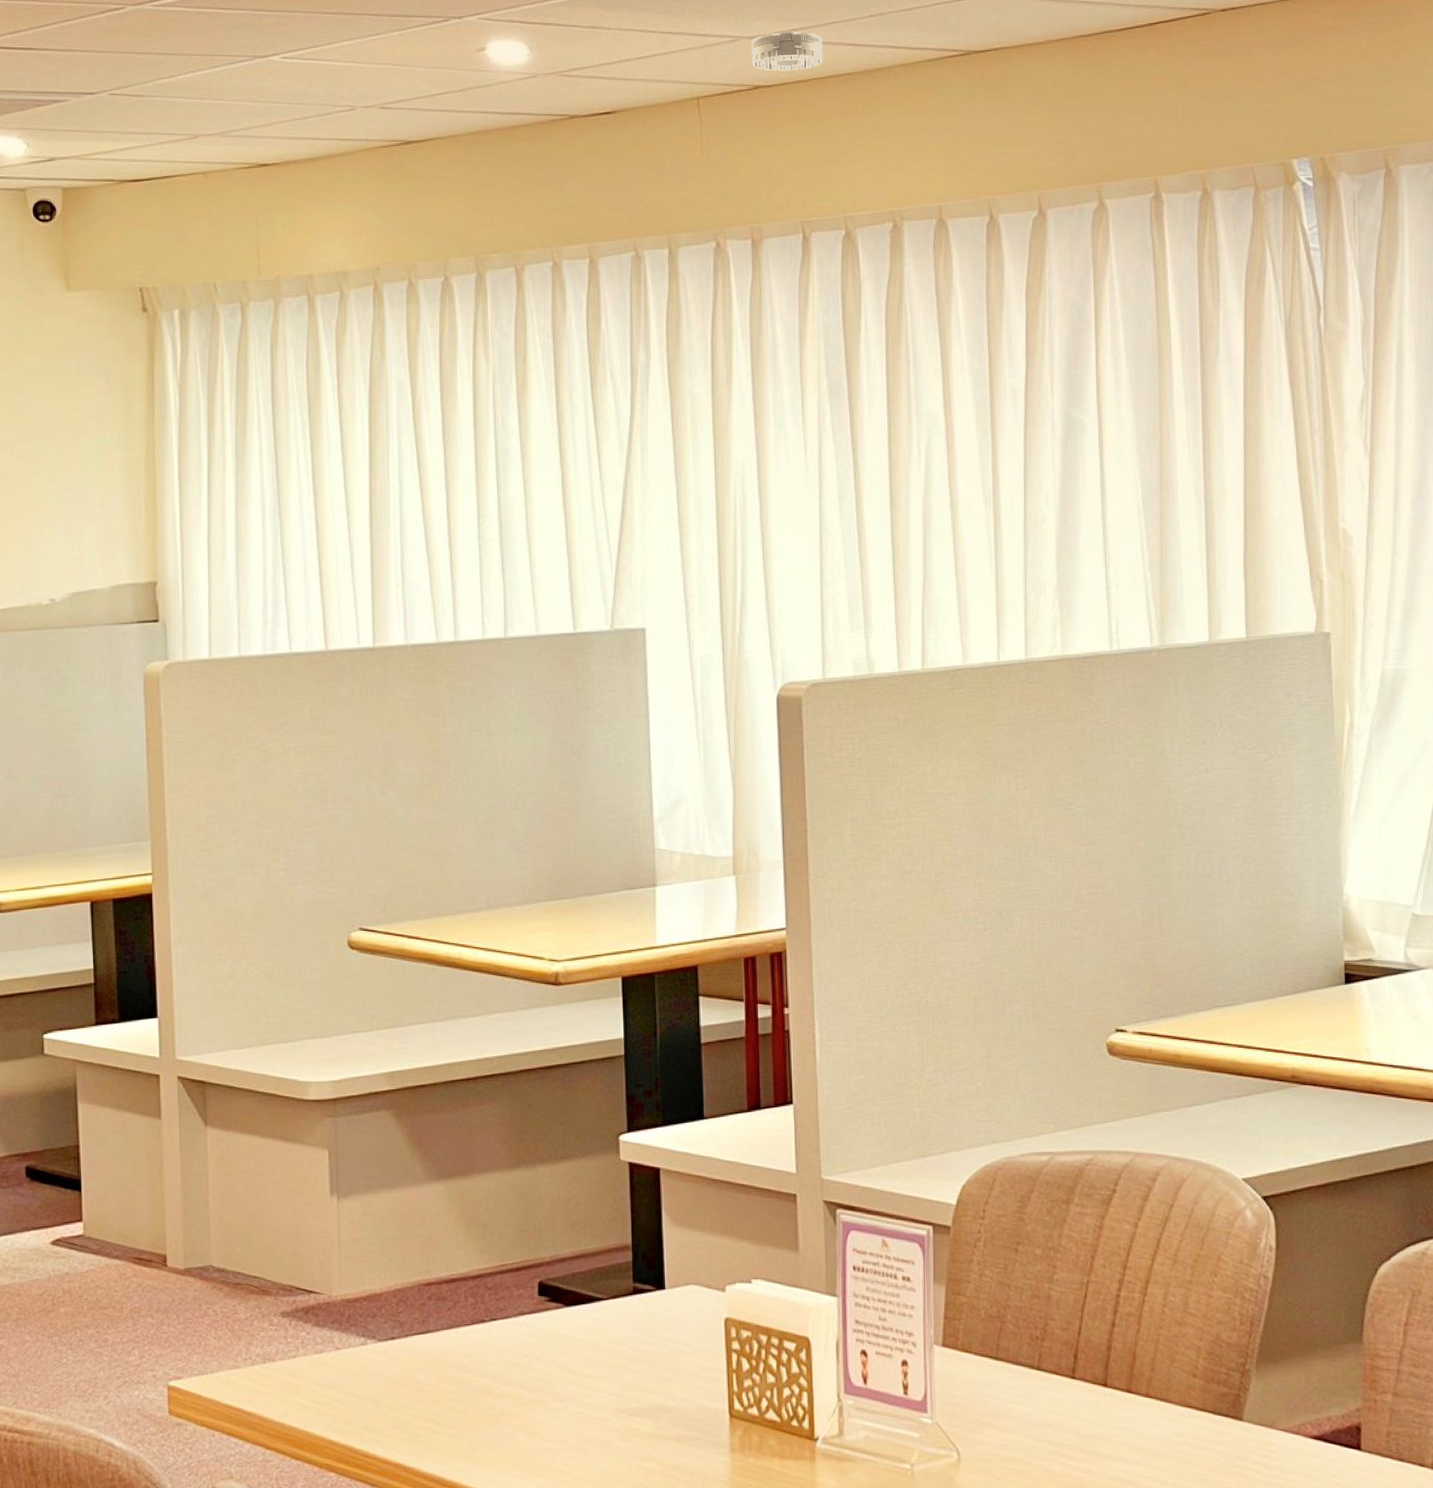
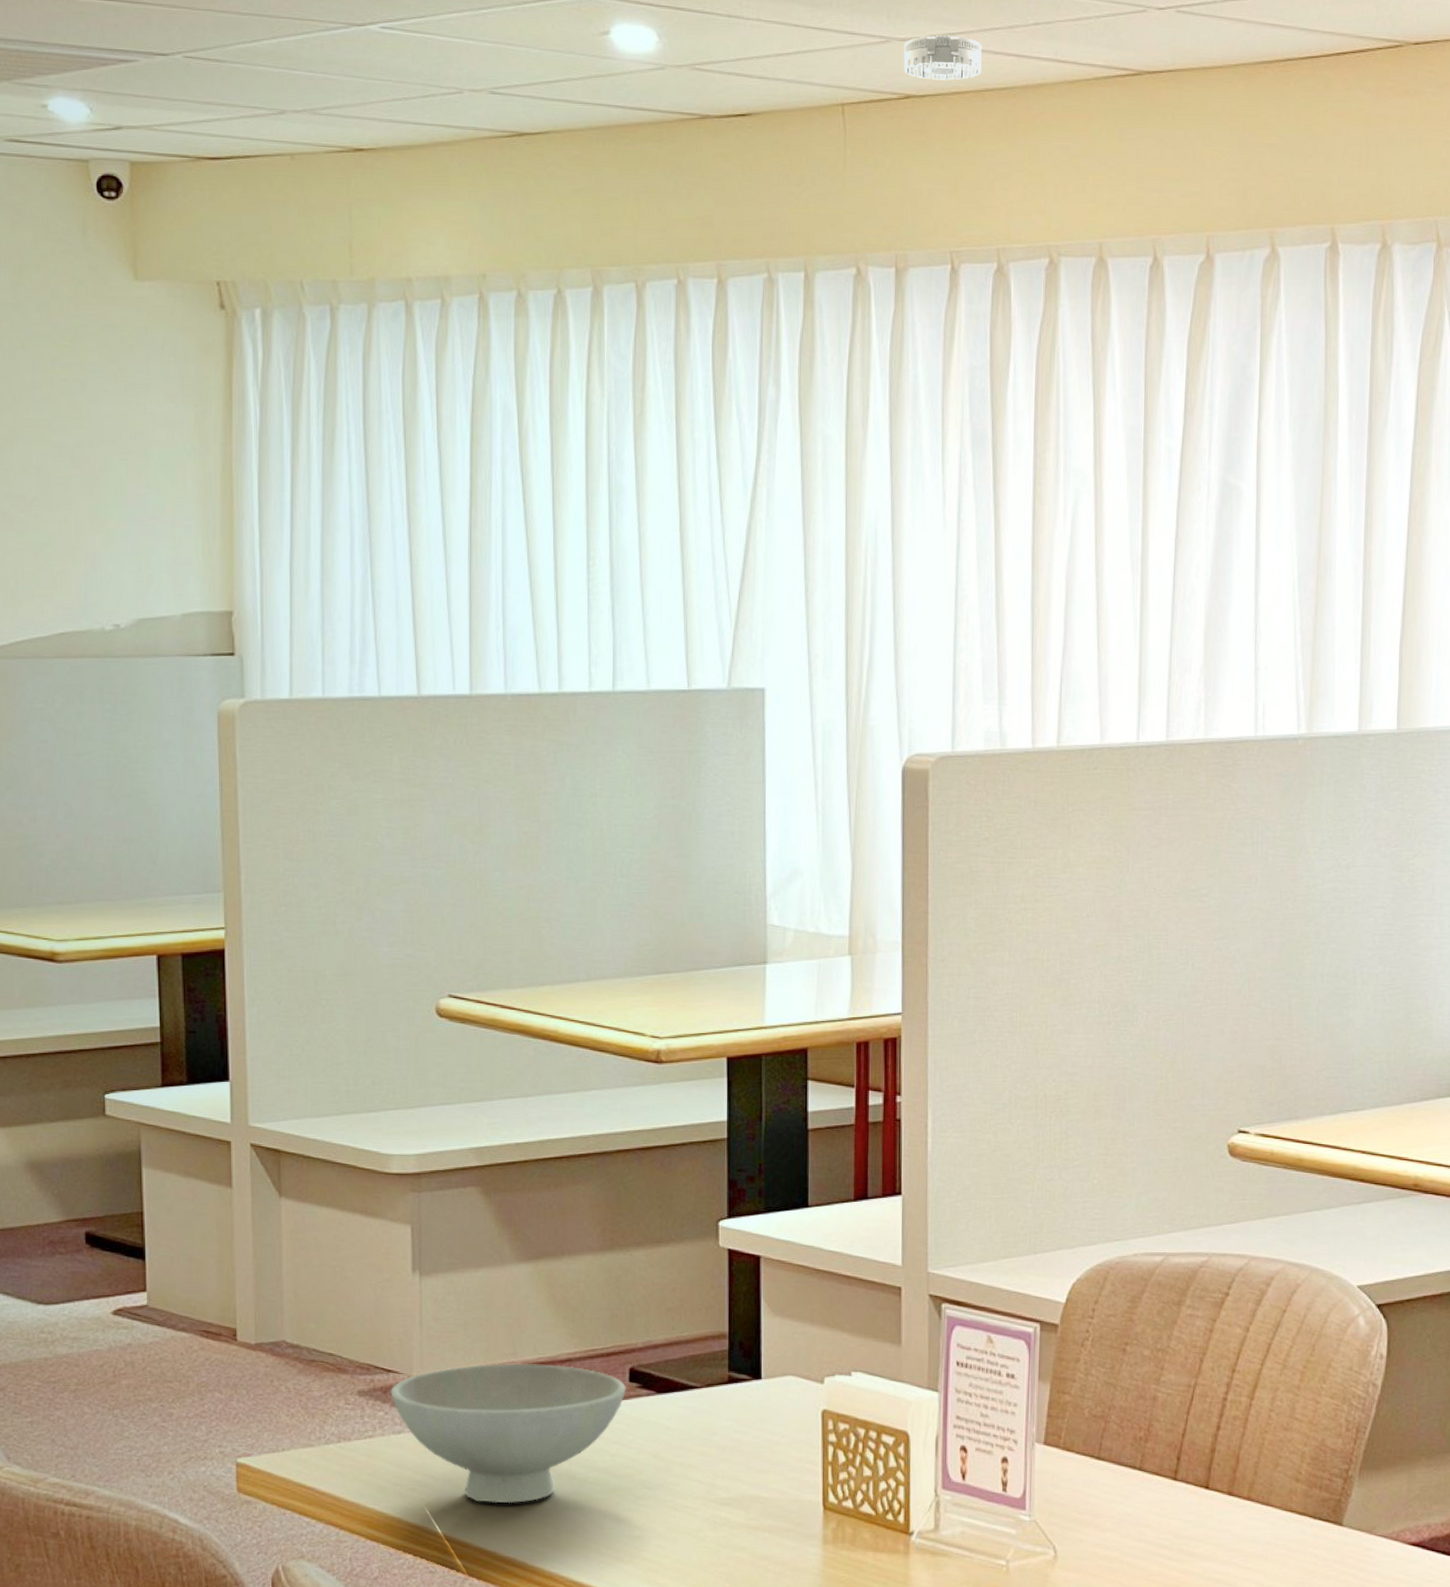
bowl: none [312,1280,536,1420] -> present [390,1363,626,1504]

